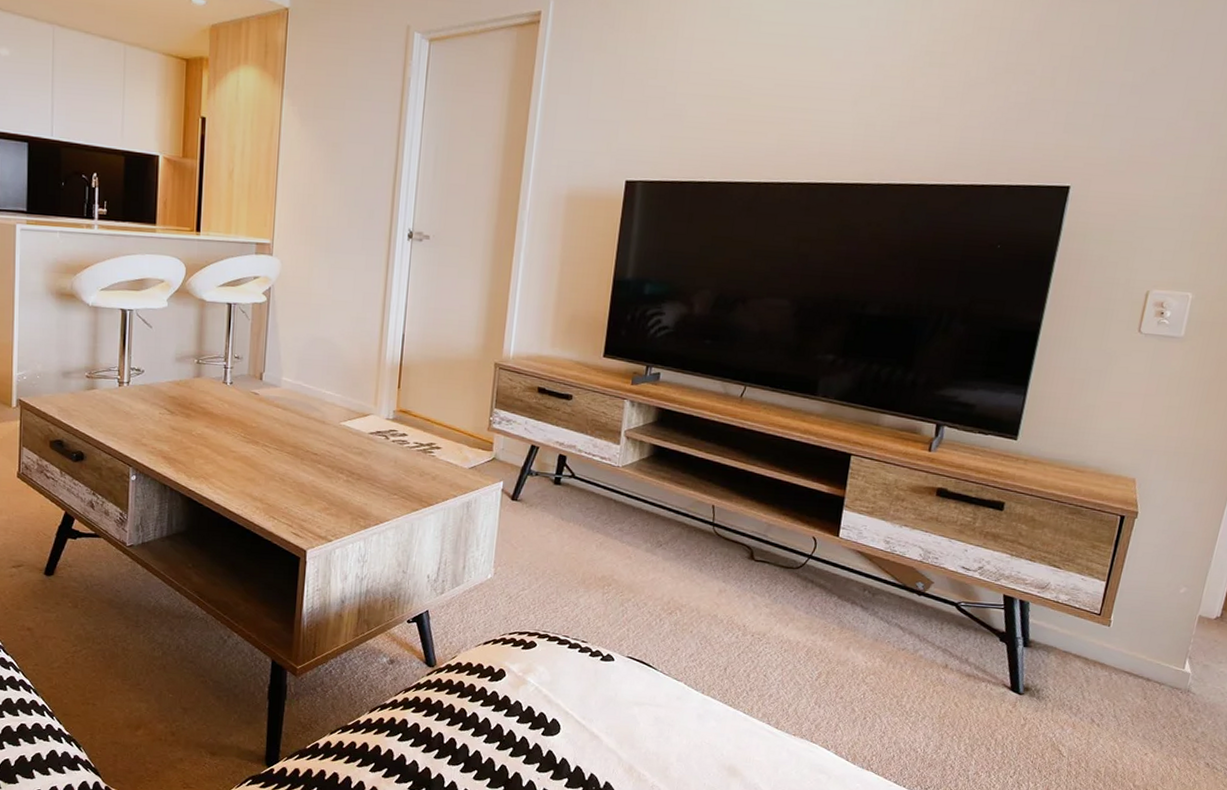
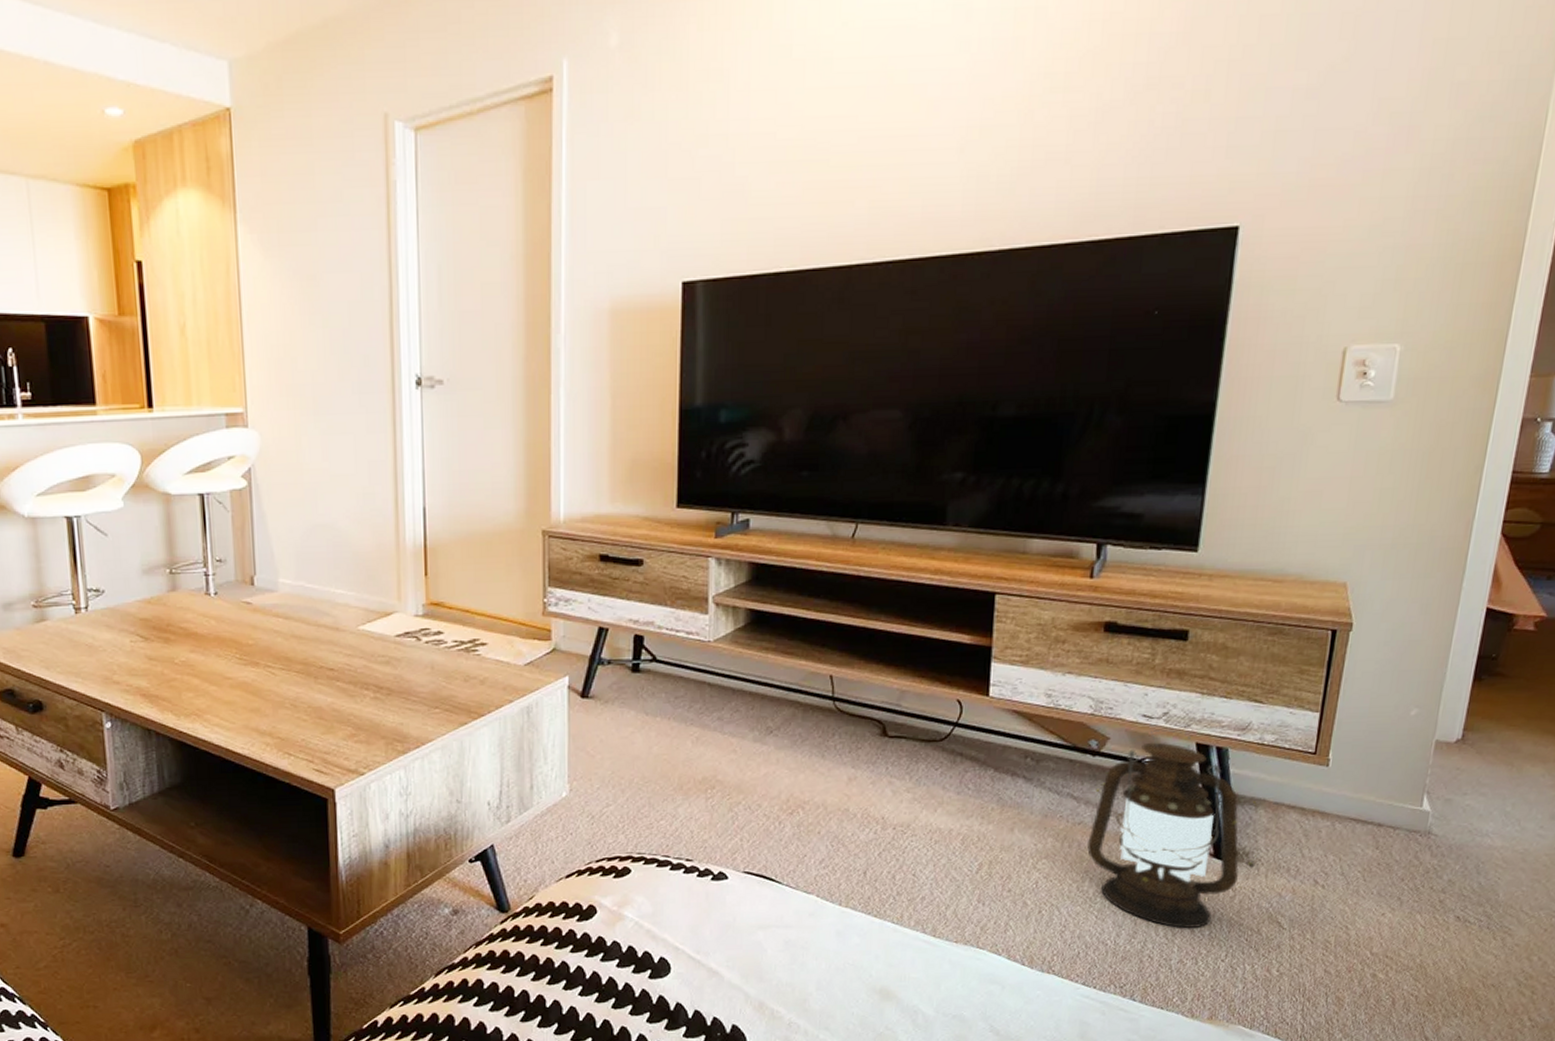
lantern: none [874,579,1056,747] -> present [1045,729,1267,928]

